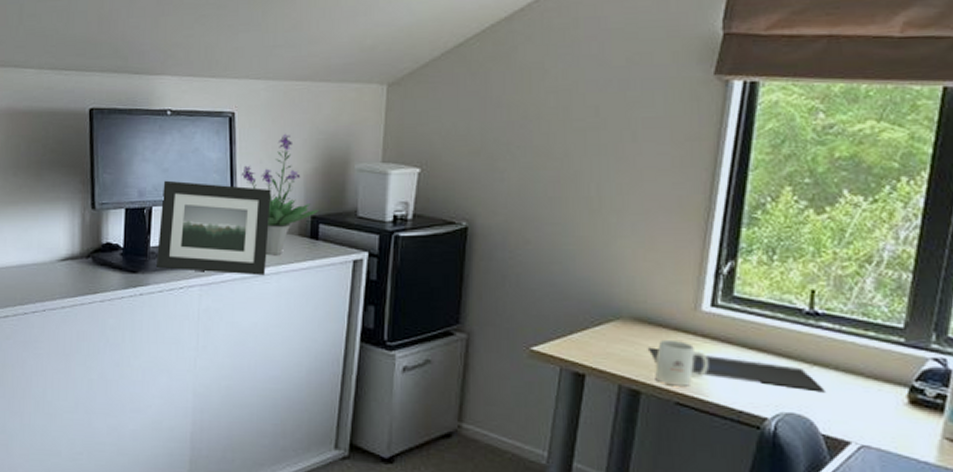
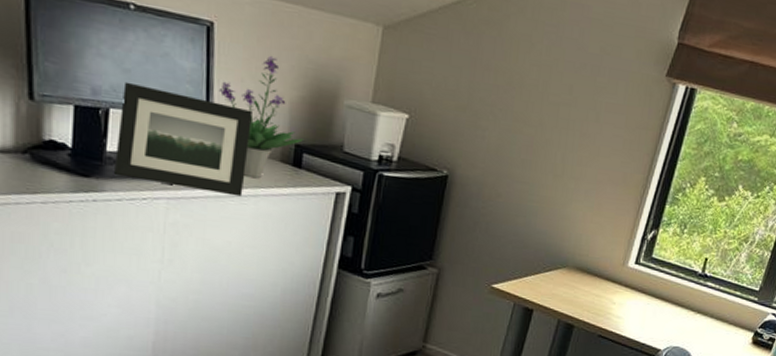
mouse pad: present [649,347,825,393] -> none [584,292,702,333]
mug: present [655,339,709,386] -> none [586,286,627,324]

